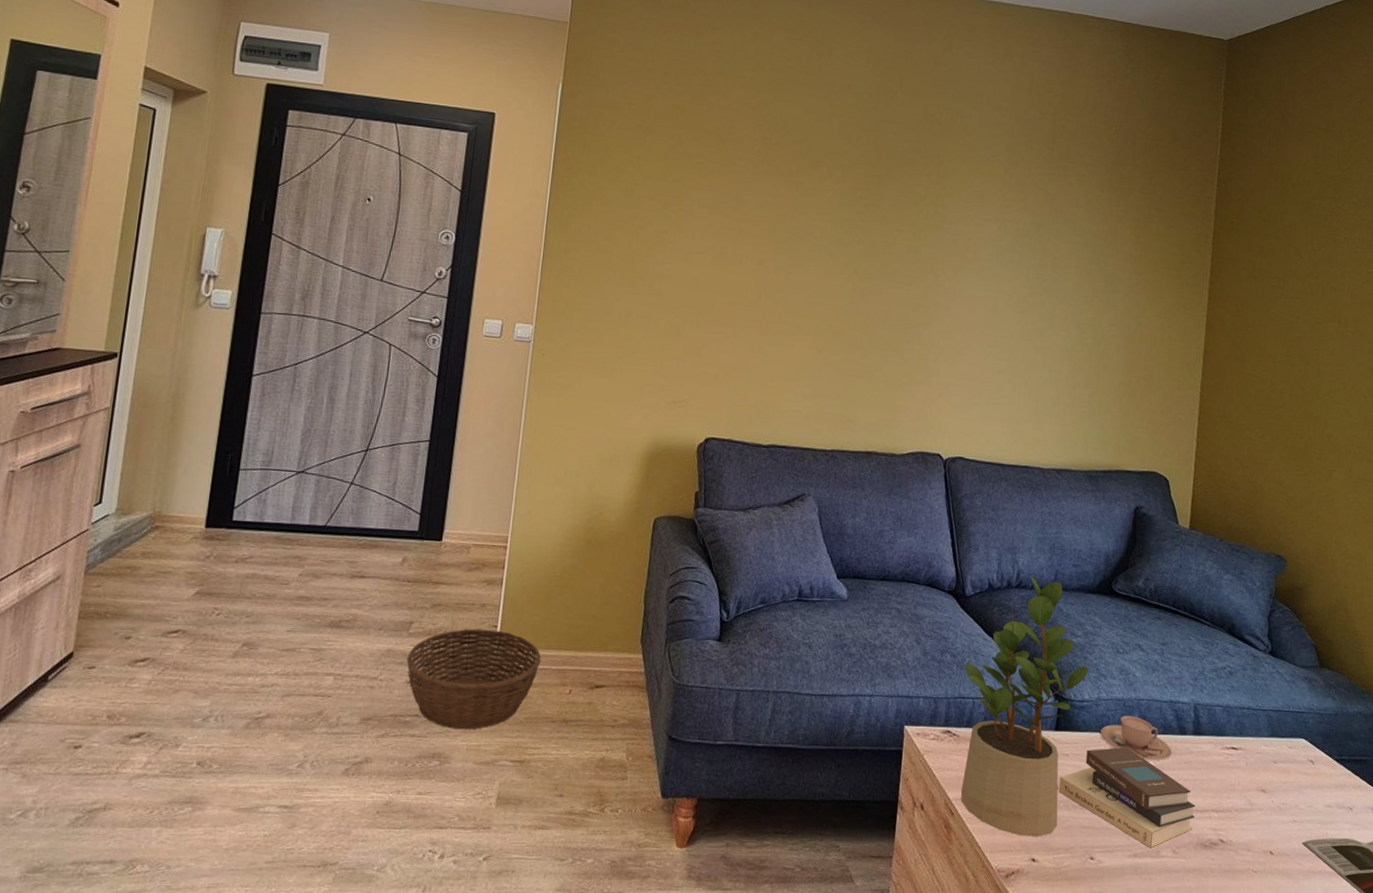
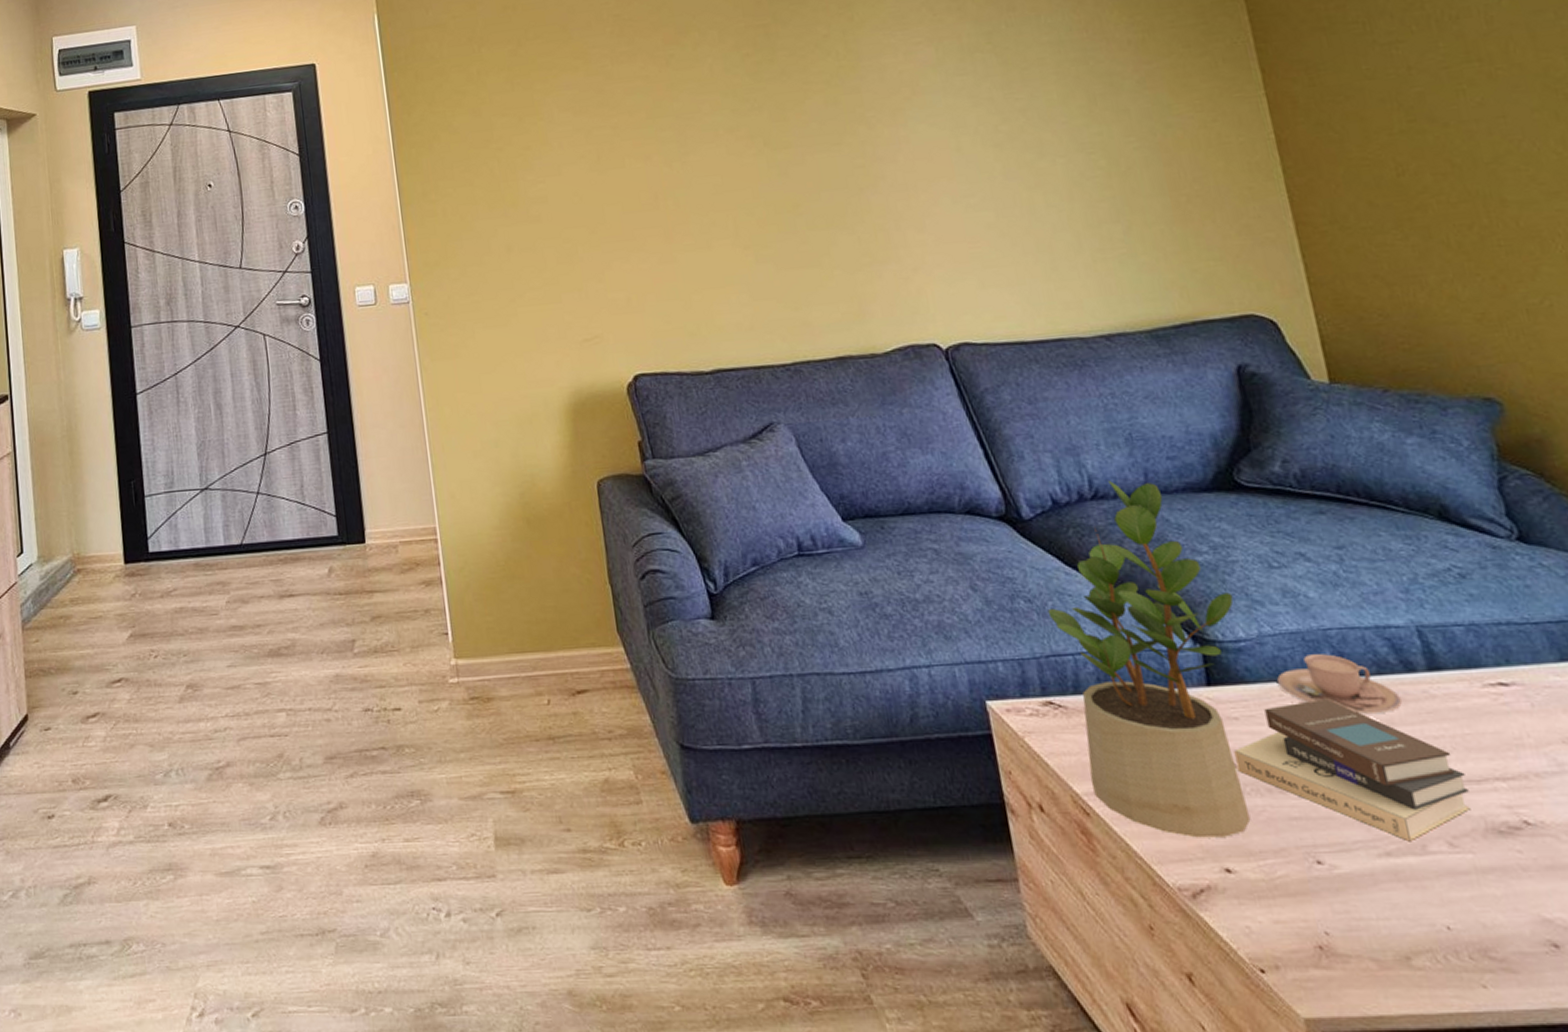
basket: present [406,628,542,730] -> none [358,638,507,760]

